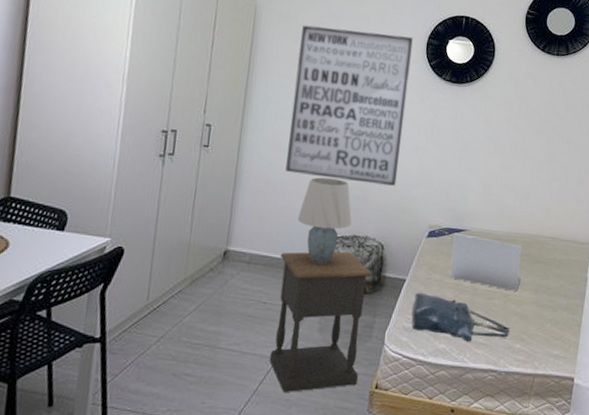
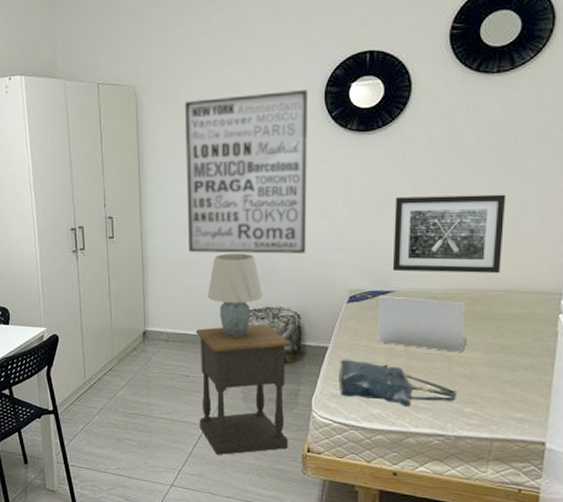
wall art: none [467,145,557,223] -> present [392,194,507,274]

